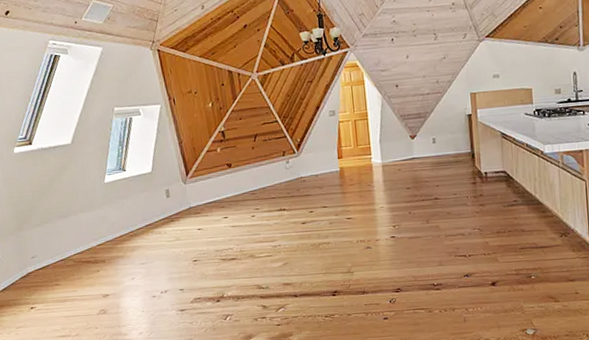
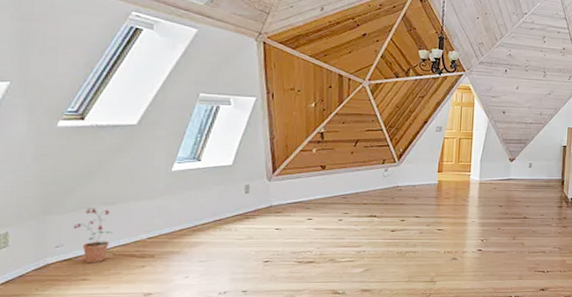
potted plant: none [41,222,70,271] -> present [73,208,113,263]

